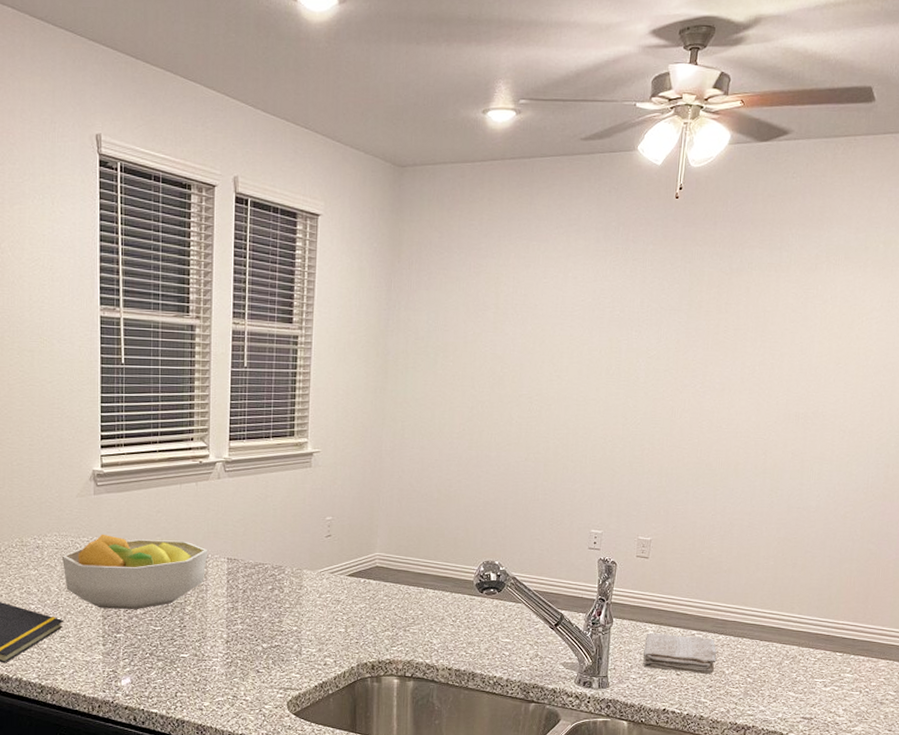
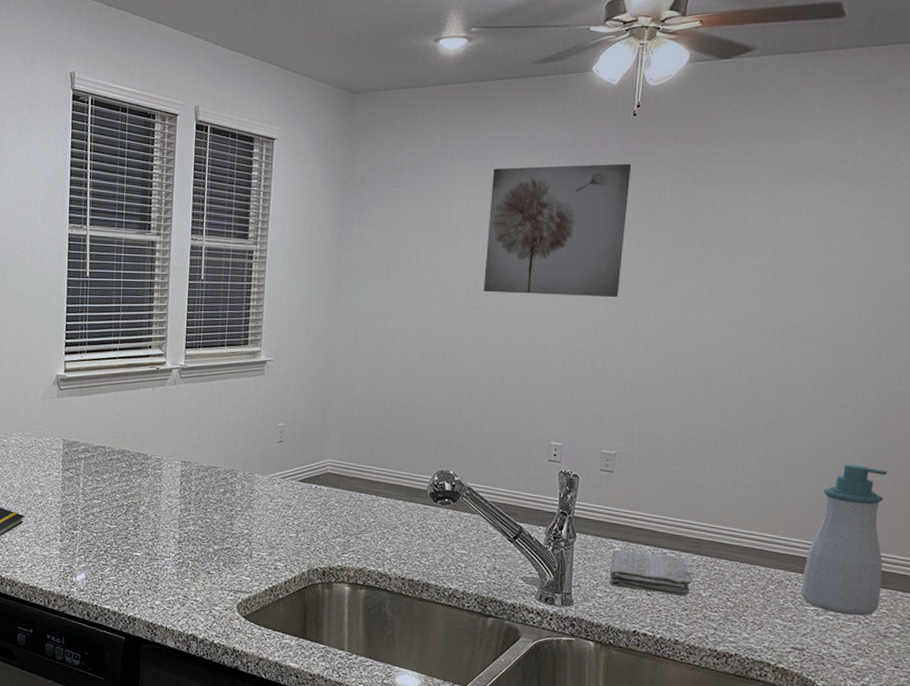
fruit bowl: present [61,534,208,609] -> none [25,434,163,508]
wall art: none [529,248,673,385] -> present [483,163,632,298]
soap bottle: none [812,545,891,686] -> present [801,464,888,616]

